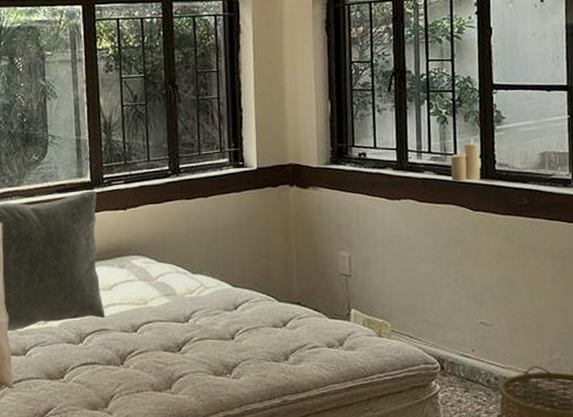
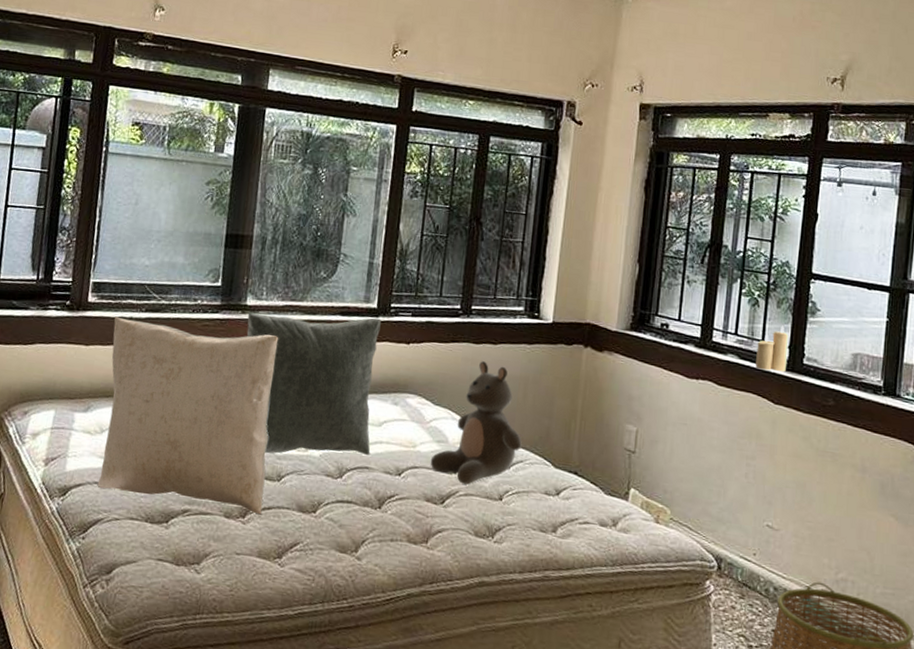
stuffed bear: none [162,215,245,330] -> present [430,361,522,485]

